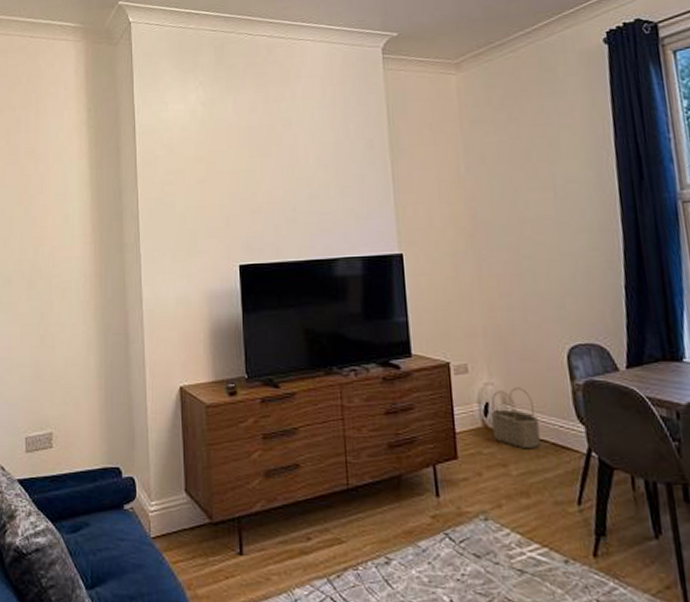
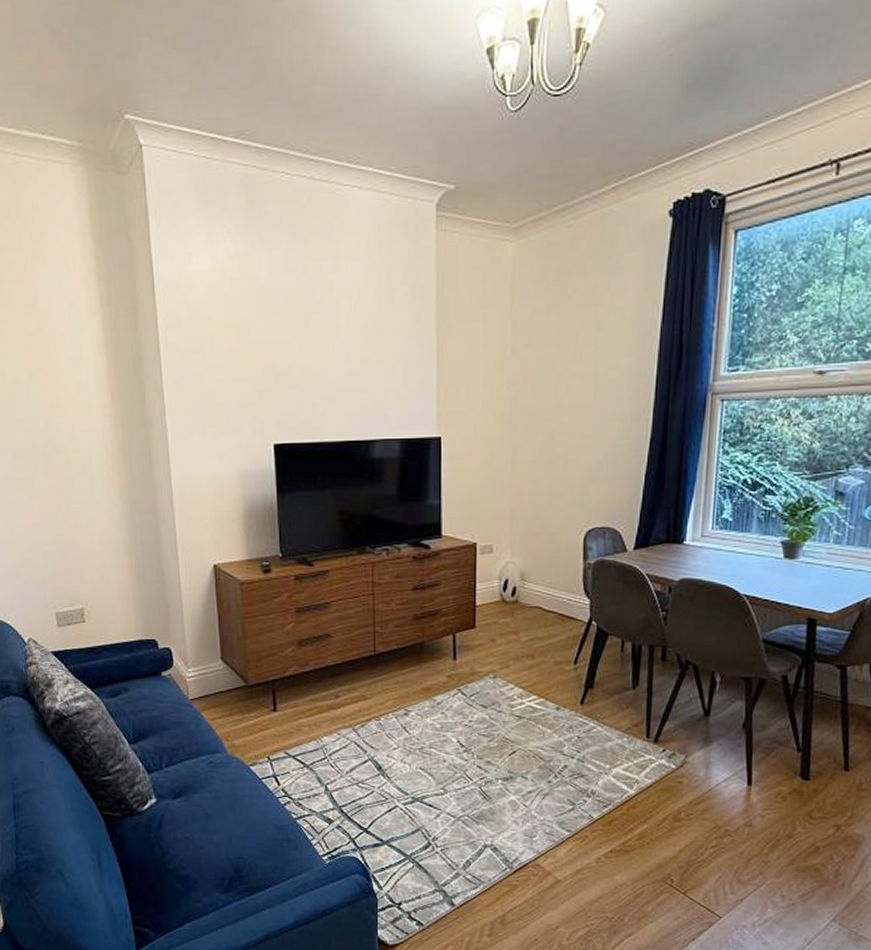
wicker basket: present [490,387,541,448] -> none [508,566,550,618]

